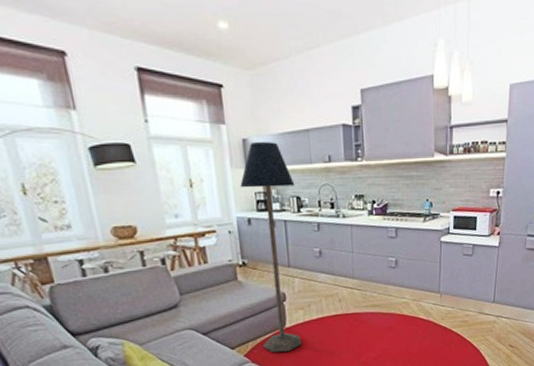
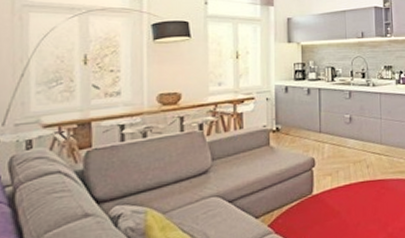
floor lamp: present [240,142,301,353] -> none [281,21,331,223]

